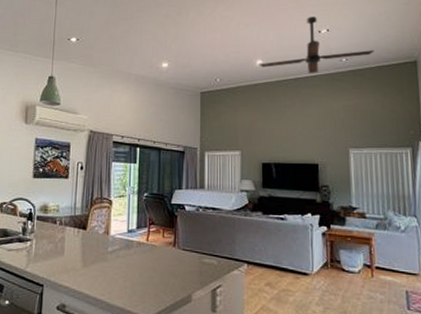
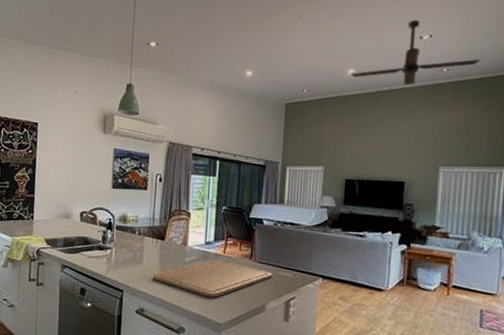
chopping board: none [74,249,197,289] -> present [152,260,272,298]

